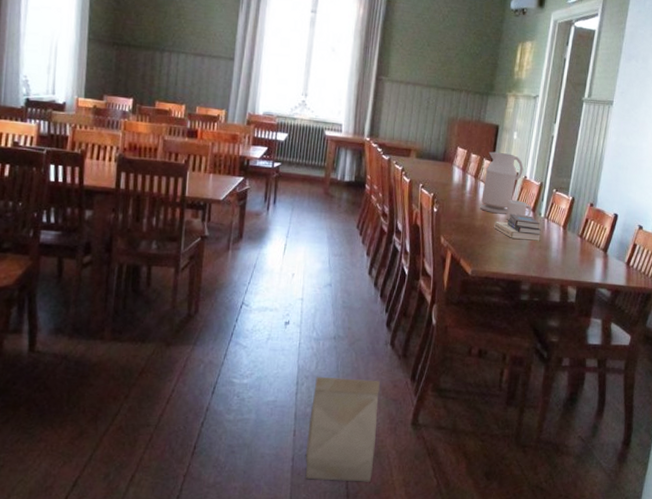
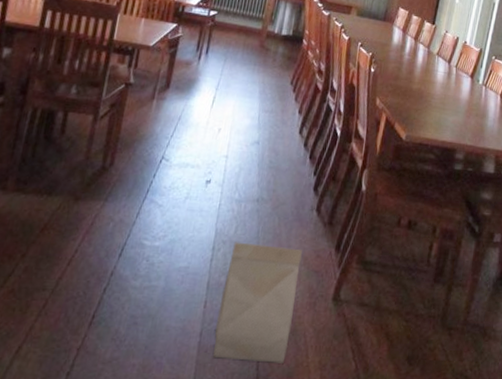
water jug: present [480,151,524,214] -> none [418,14,464,79]
books: present [493,213,542,241] -> none [430,78,479,109]
mug: present [506,200,532,220] -> none [443,64,471,85]

